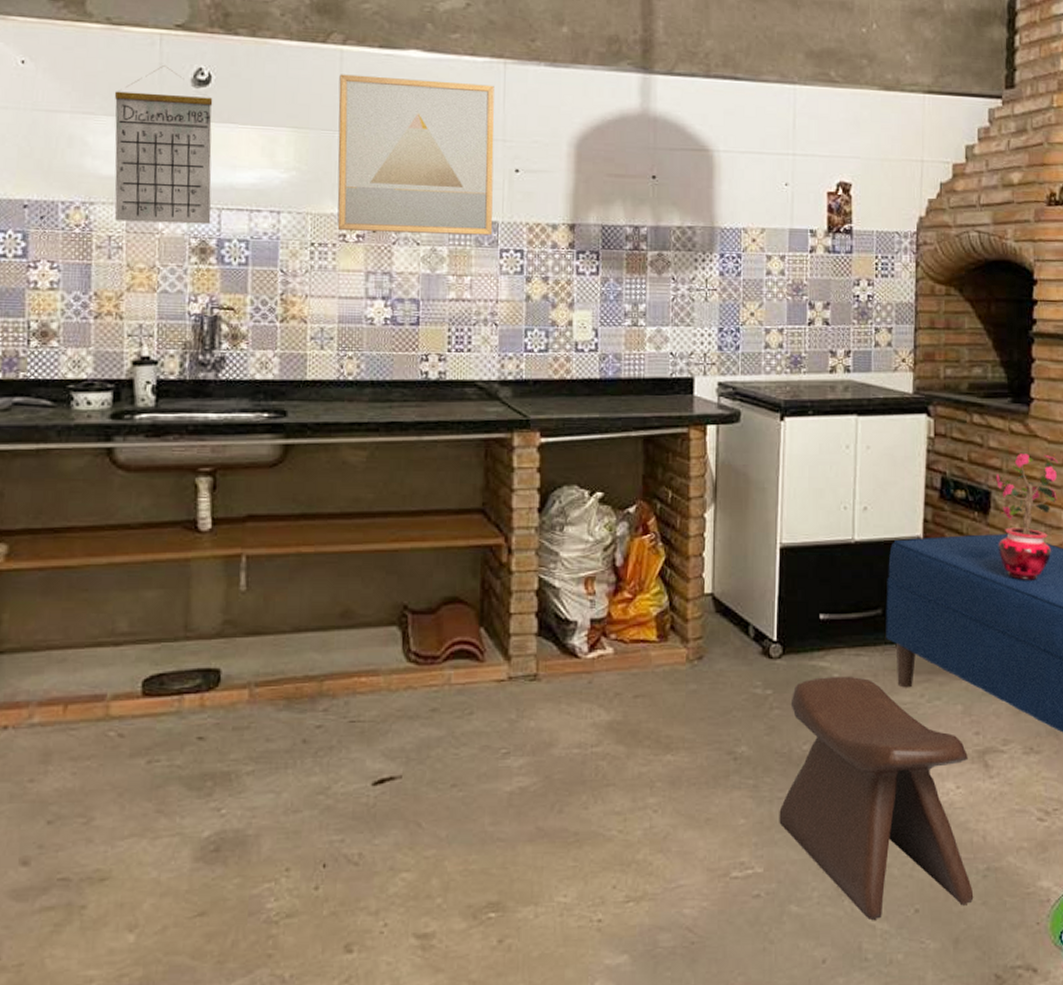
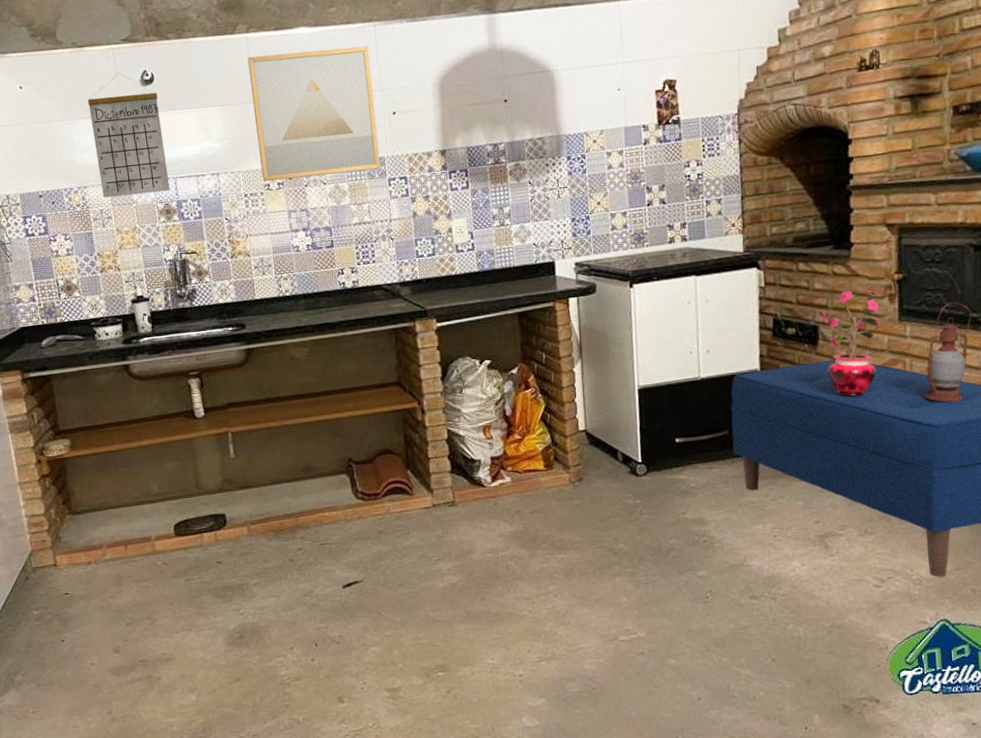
stool: present [779,676,974,920] -> none [654,484,822,668]

